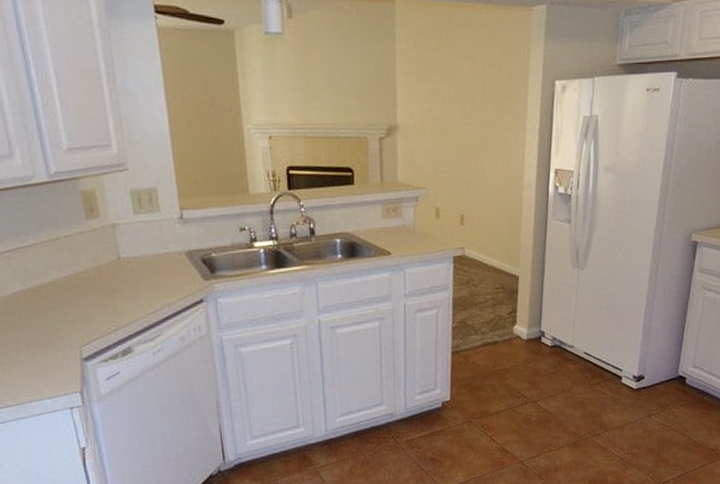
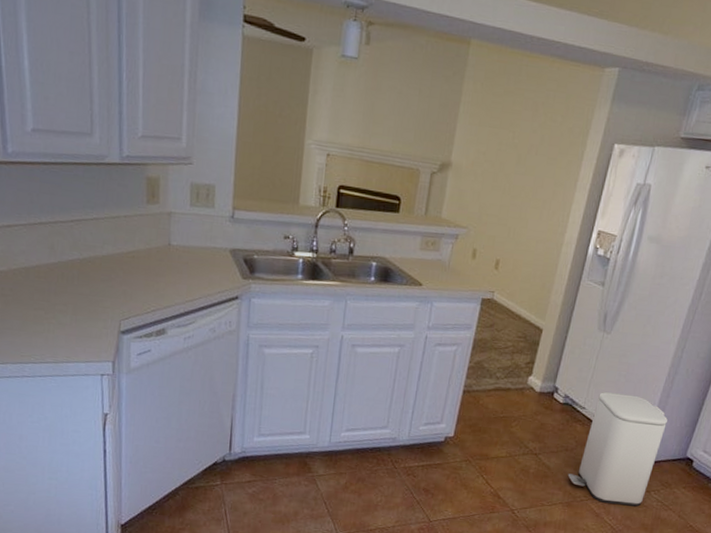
pedal bin: none [569,325,654,436] -> present [567,392,668,507]

